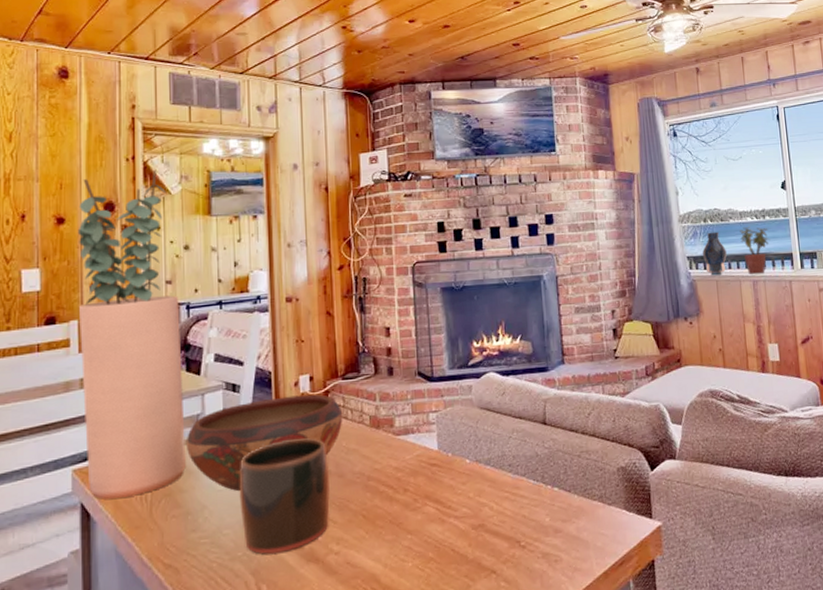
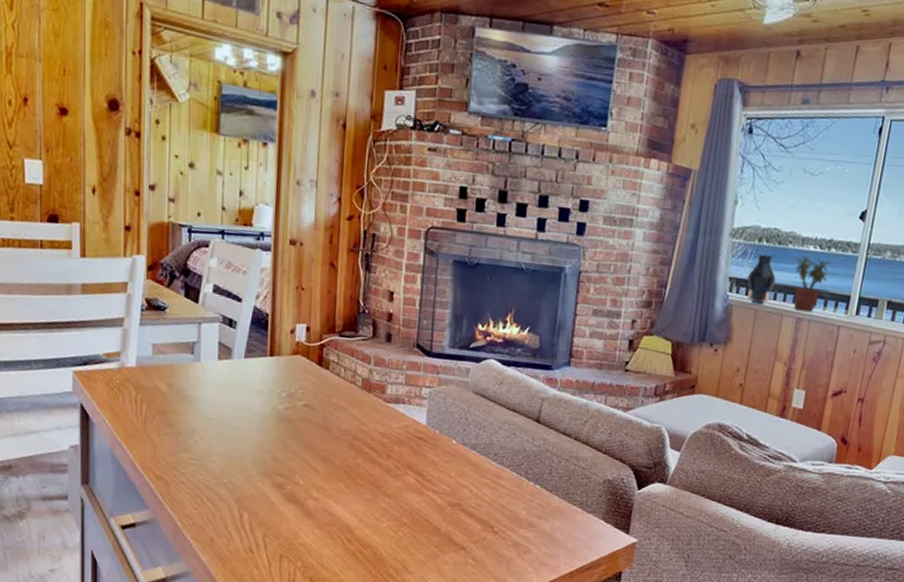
vase: present [77,169,186,500] -> none [80,68,181,408]
decorative bowl: present [185,394,343,492] -> none [180,340,336,424]
mug: present [239,438,331,554] -> none [228,384,317,488]

